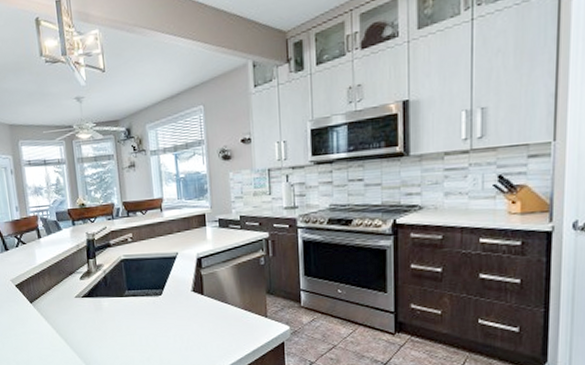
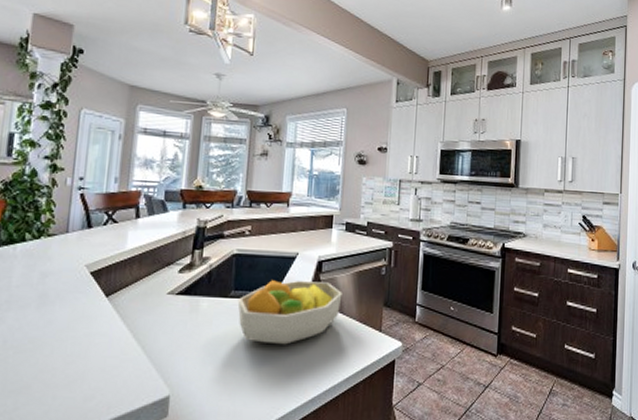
fruit bowl: none [132,276,225,333] -> present [237,280,342,345]

